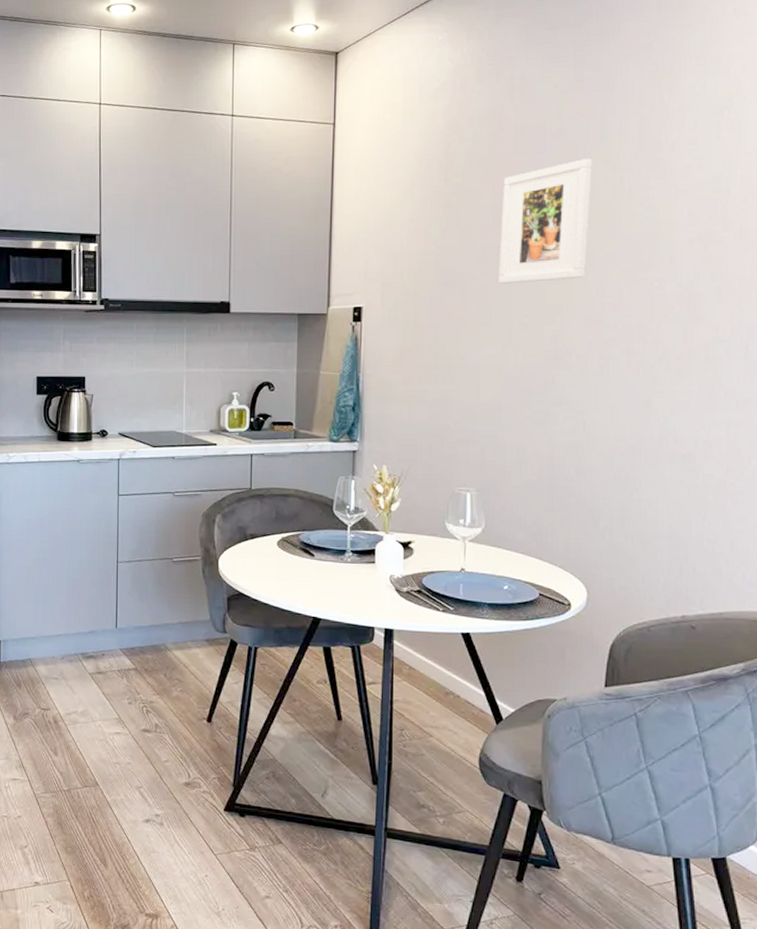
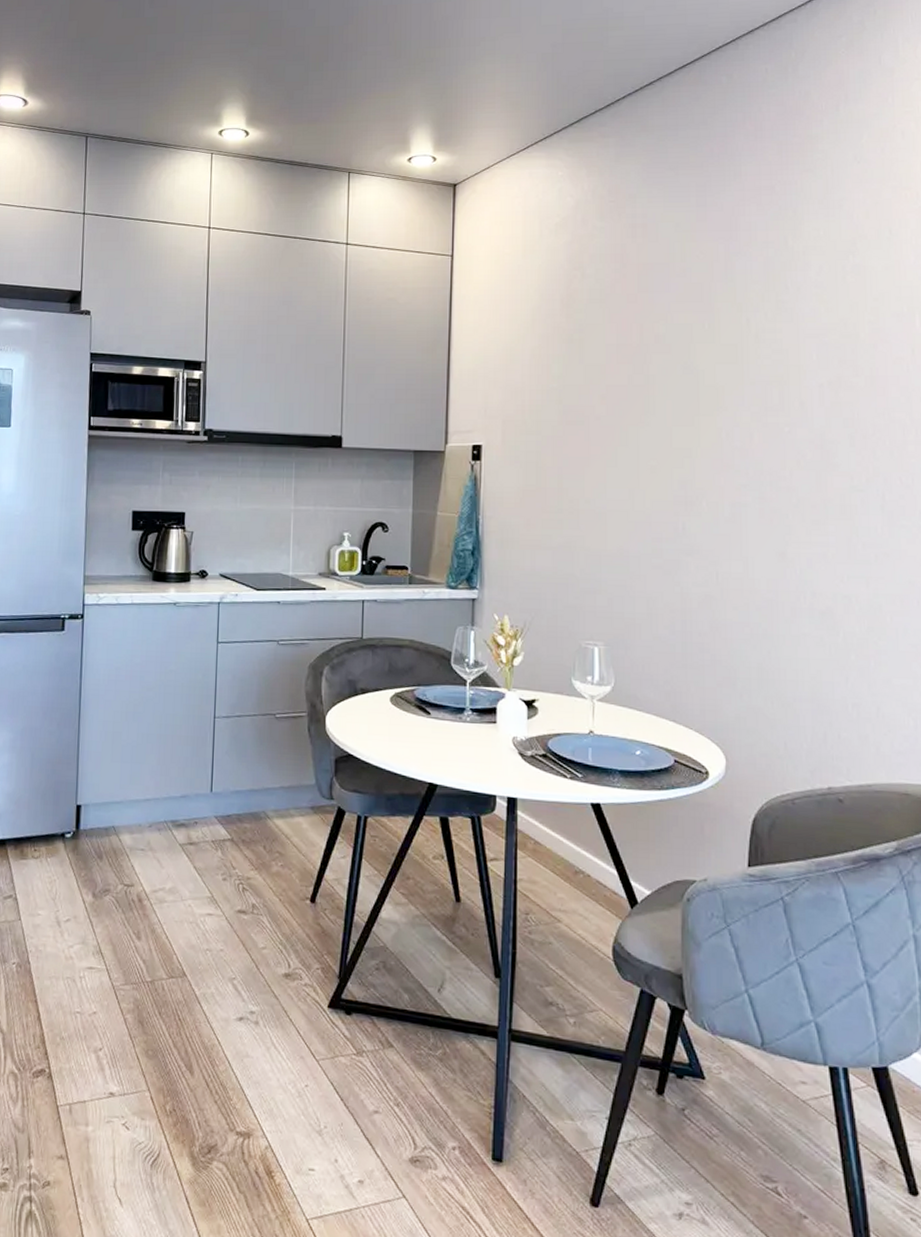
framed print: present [498,158,593,284] -> none [624,299,718,425]

